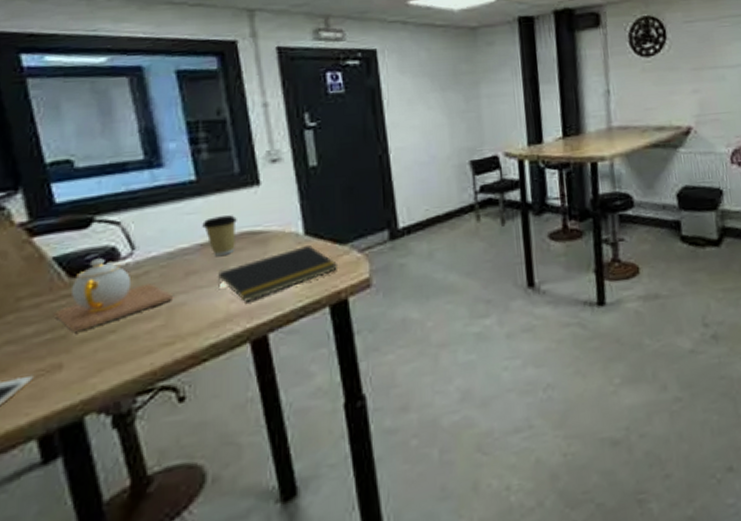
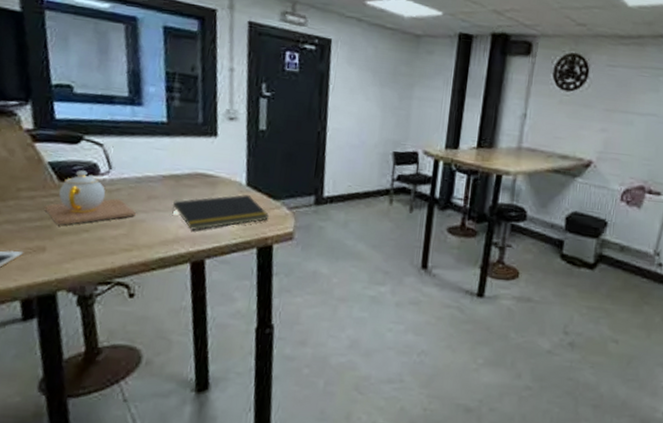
coffee cup: present [202,215,237,256] -> none [166,155,195,189]

